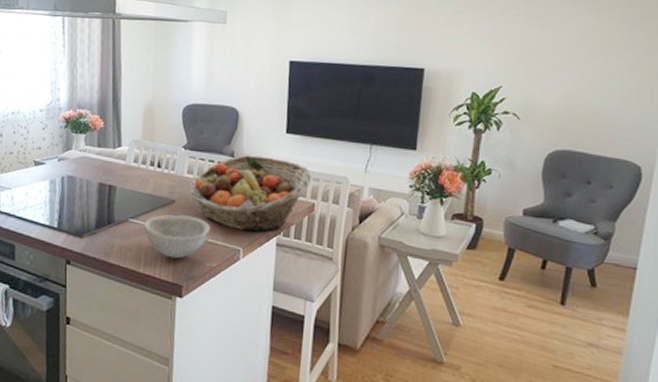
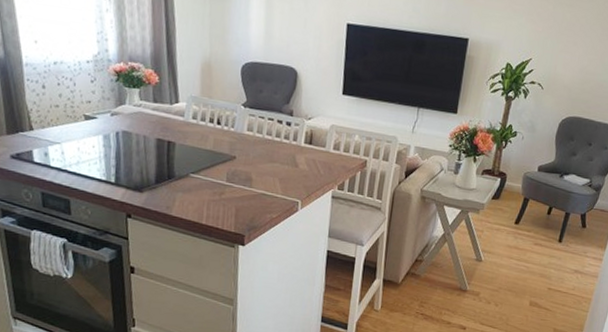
bowl: present [142,214,212,259] -> none [204,169,272,211]
fruit basket: present [189,155,312,232] -> none [250,114,365,186]

